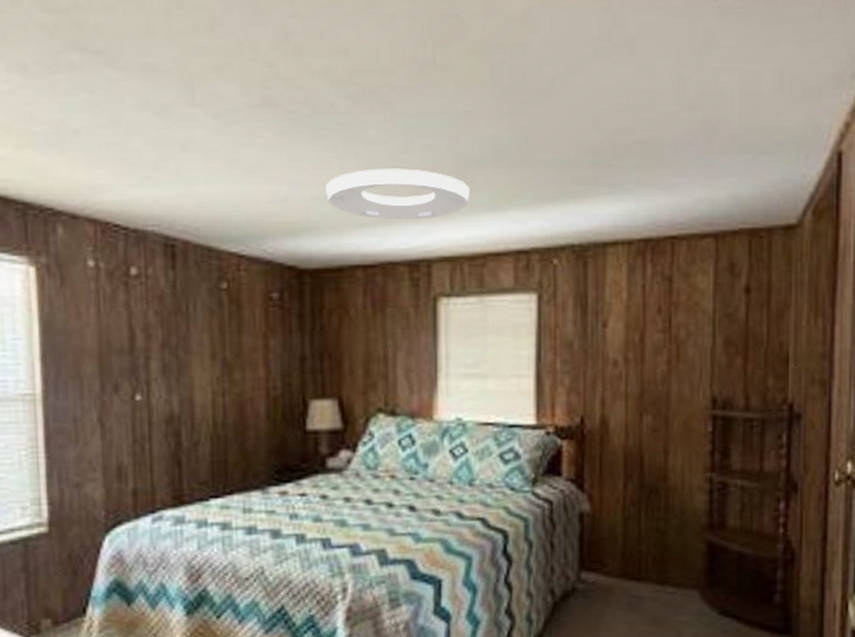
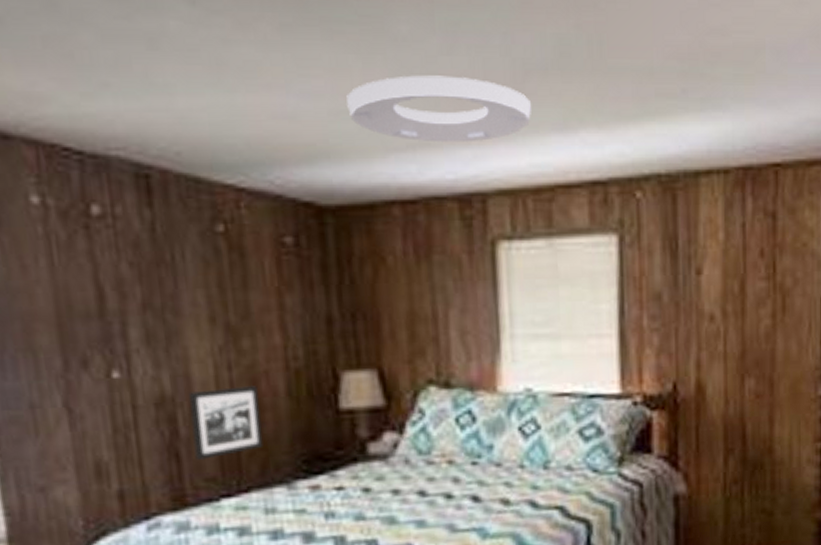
picture frame: none [191,408,245,467] -> present [188,384,263,460]

